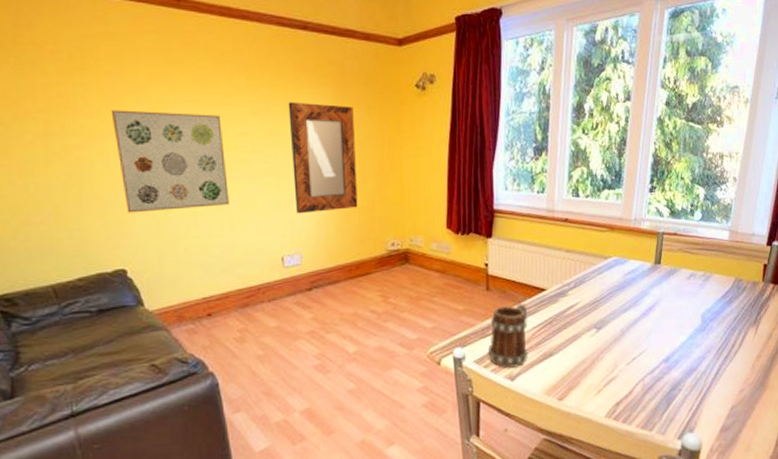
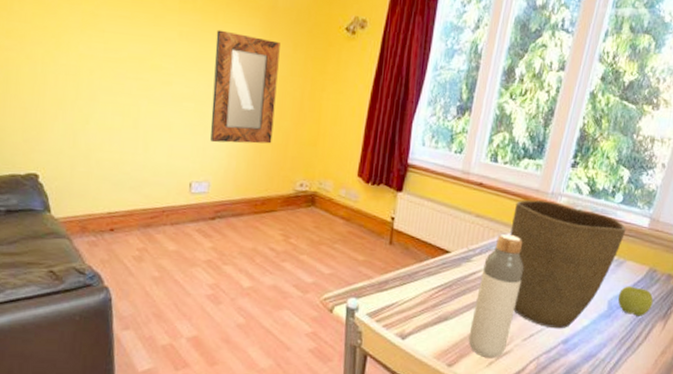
wall art: present [111,110,229,213] -> none [44,17,149,125]
mug: present [487,304,529,368] -> none [382,261,429,326]
bottle: none [575,265,619,387] -> present [468,234,524,359]
vase: none [600,227,709,349] -> present [510,199,626,329]
apple: none [709,298,743,326] -> present [617,286,654,317]

